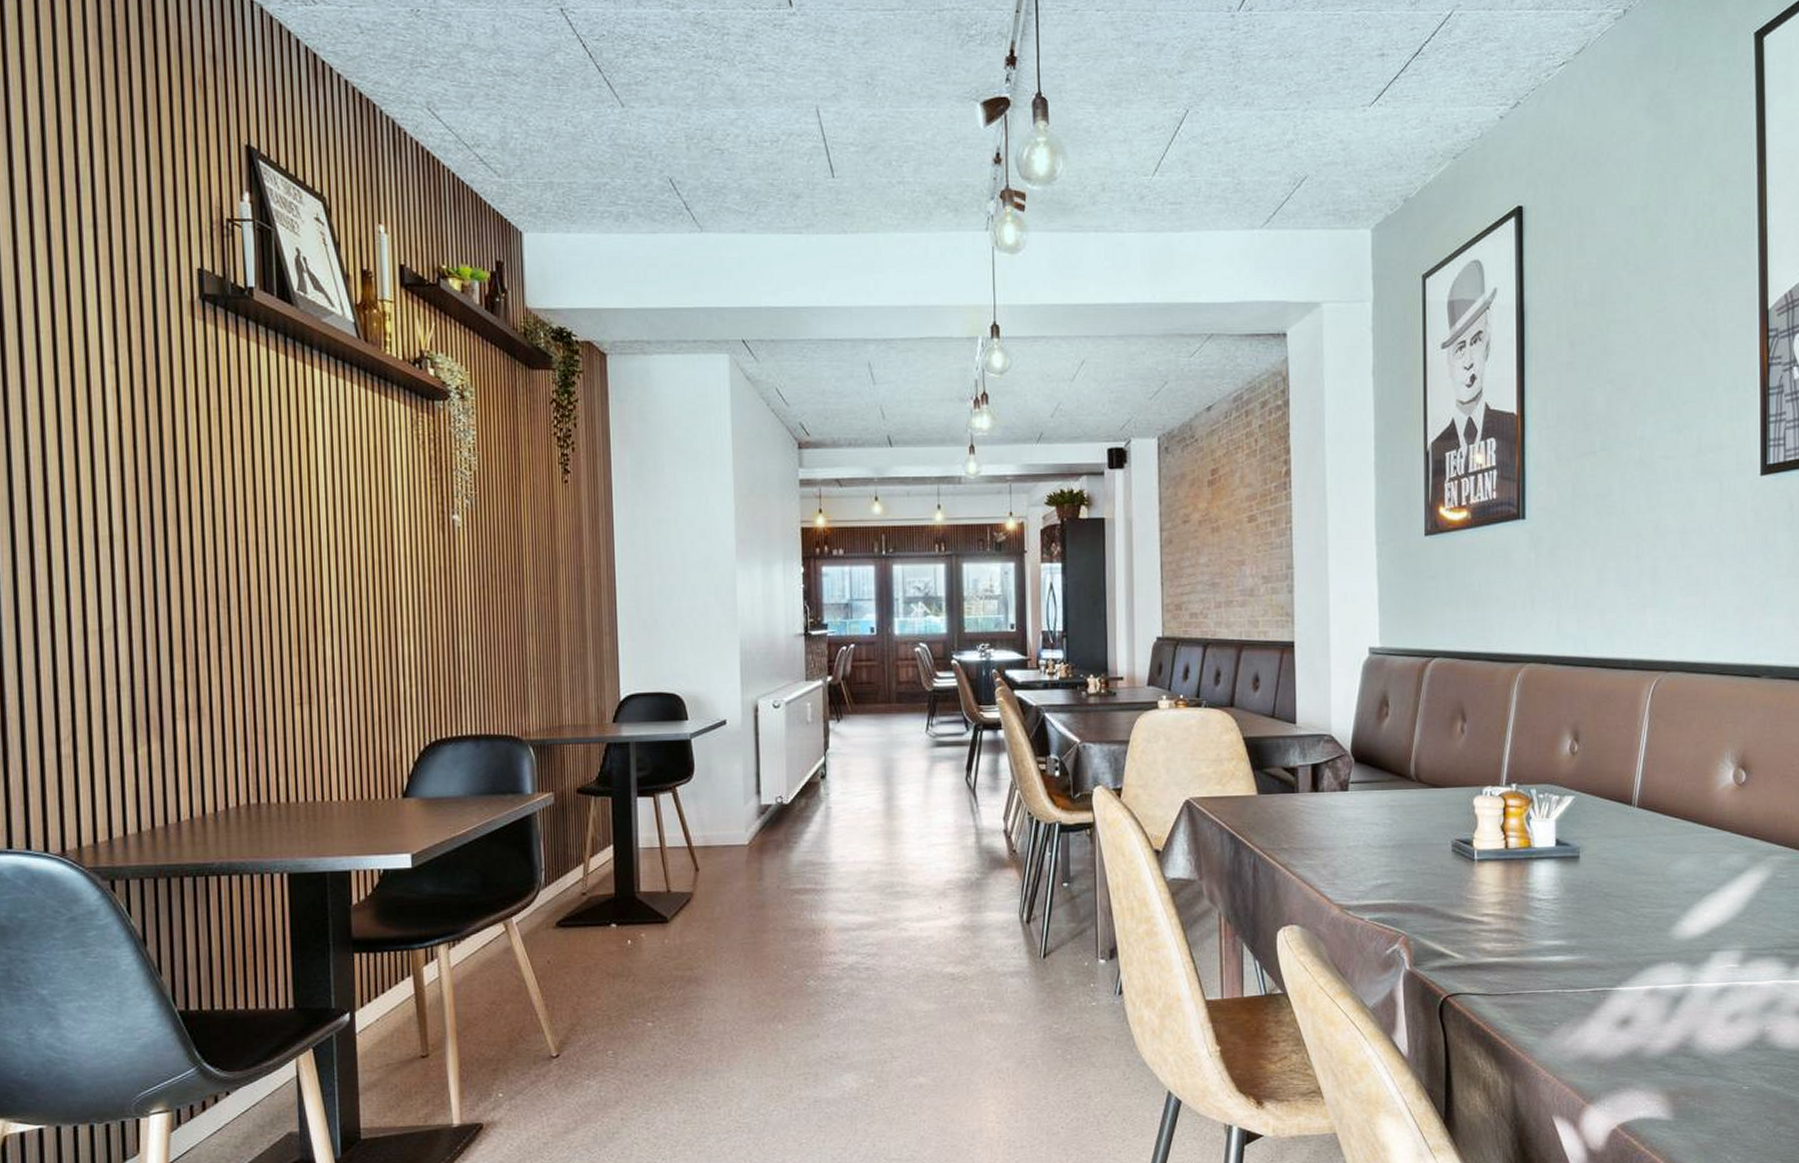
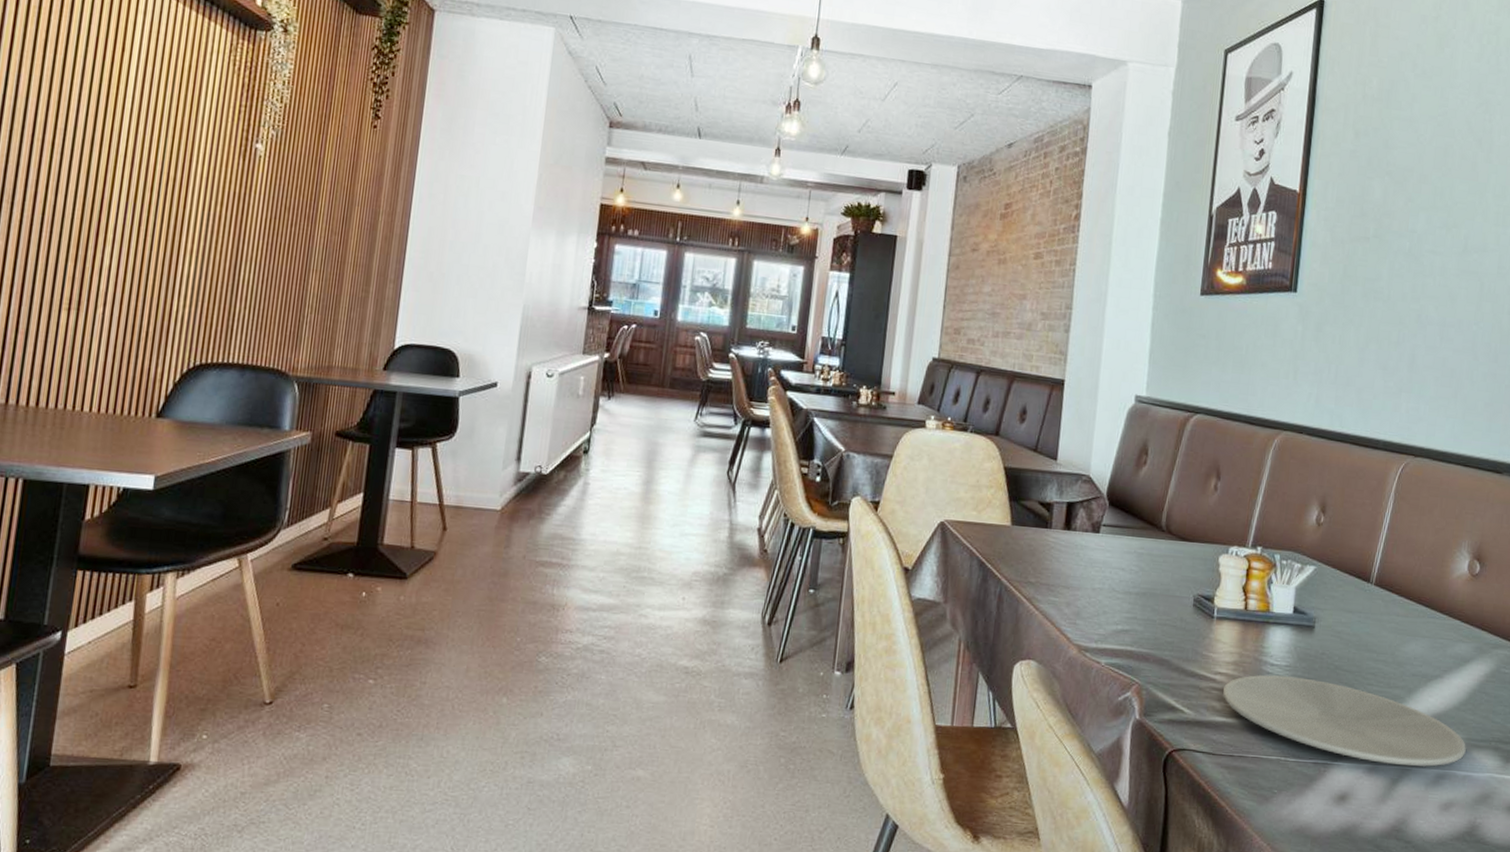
plate: none [1492,908,1748,984] -> present [1223,674,1466,768]

